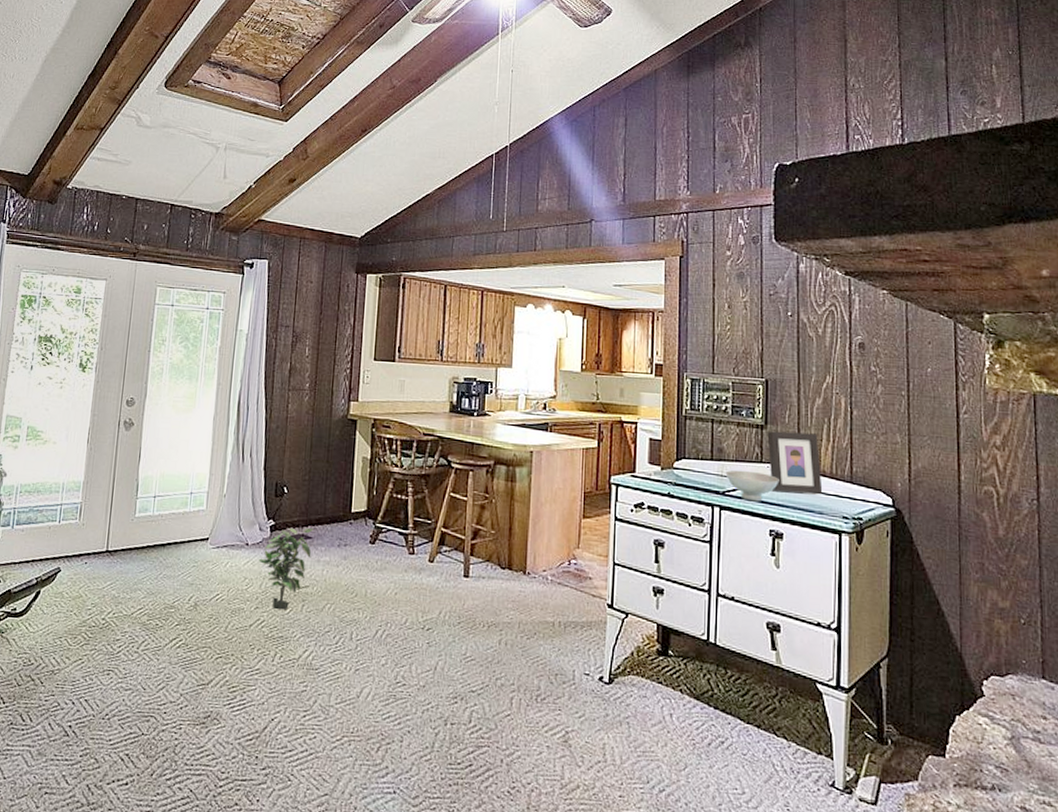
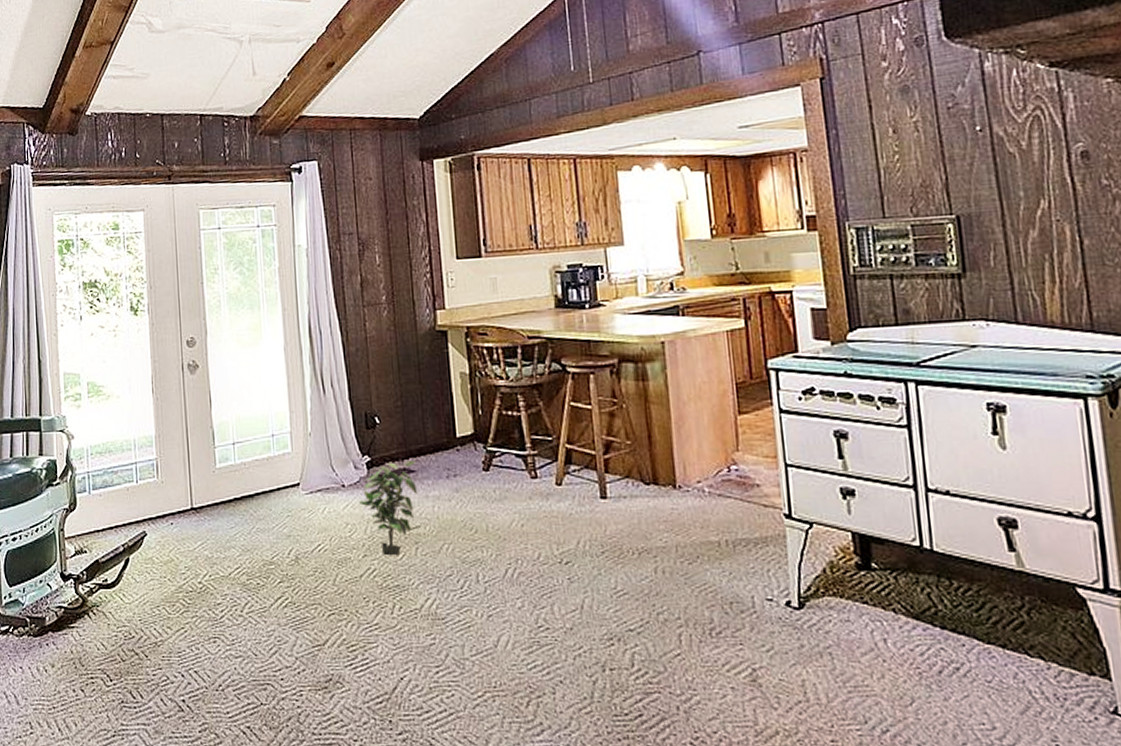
bowl: present [725,470,779,502] -> none [917,332,992,371]
picture frame: present [767,431,823,494] -> none [967,275,1054,355]

